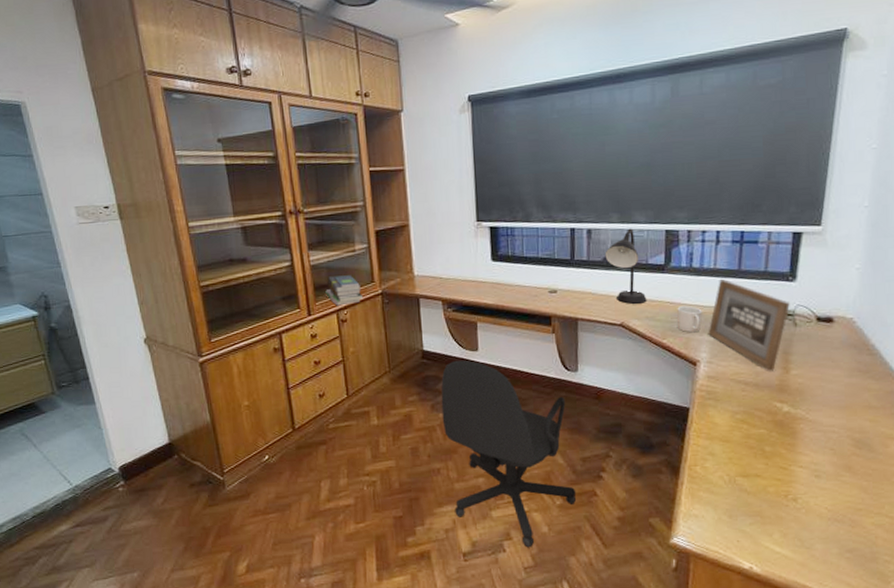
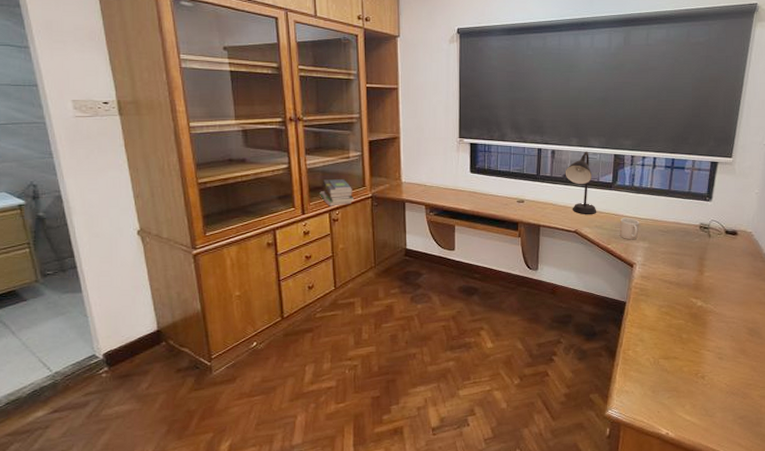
office chair: present [441,360,577,548] -> none [420,258,532,422]
picture frame: present [708,278,790,371] -> none [643,196,706,273]

